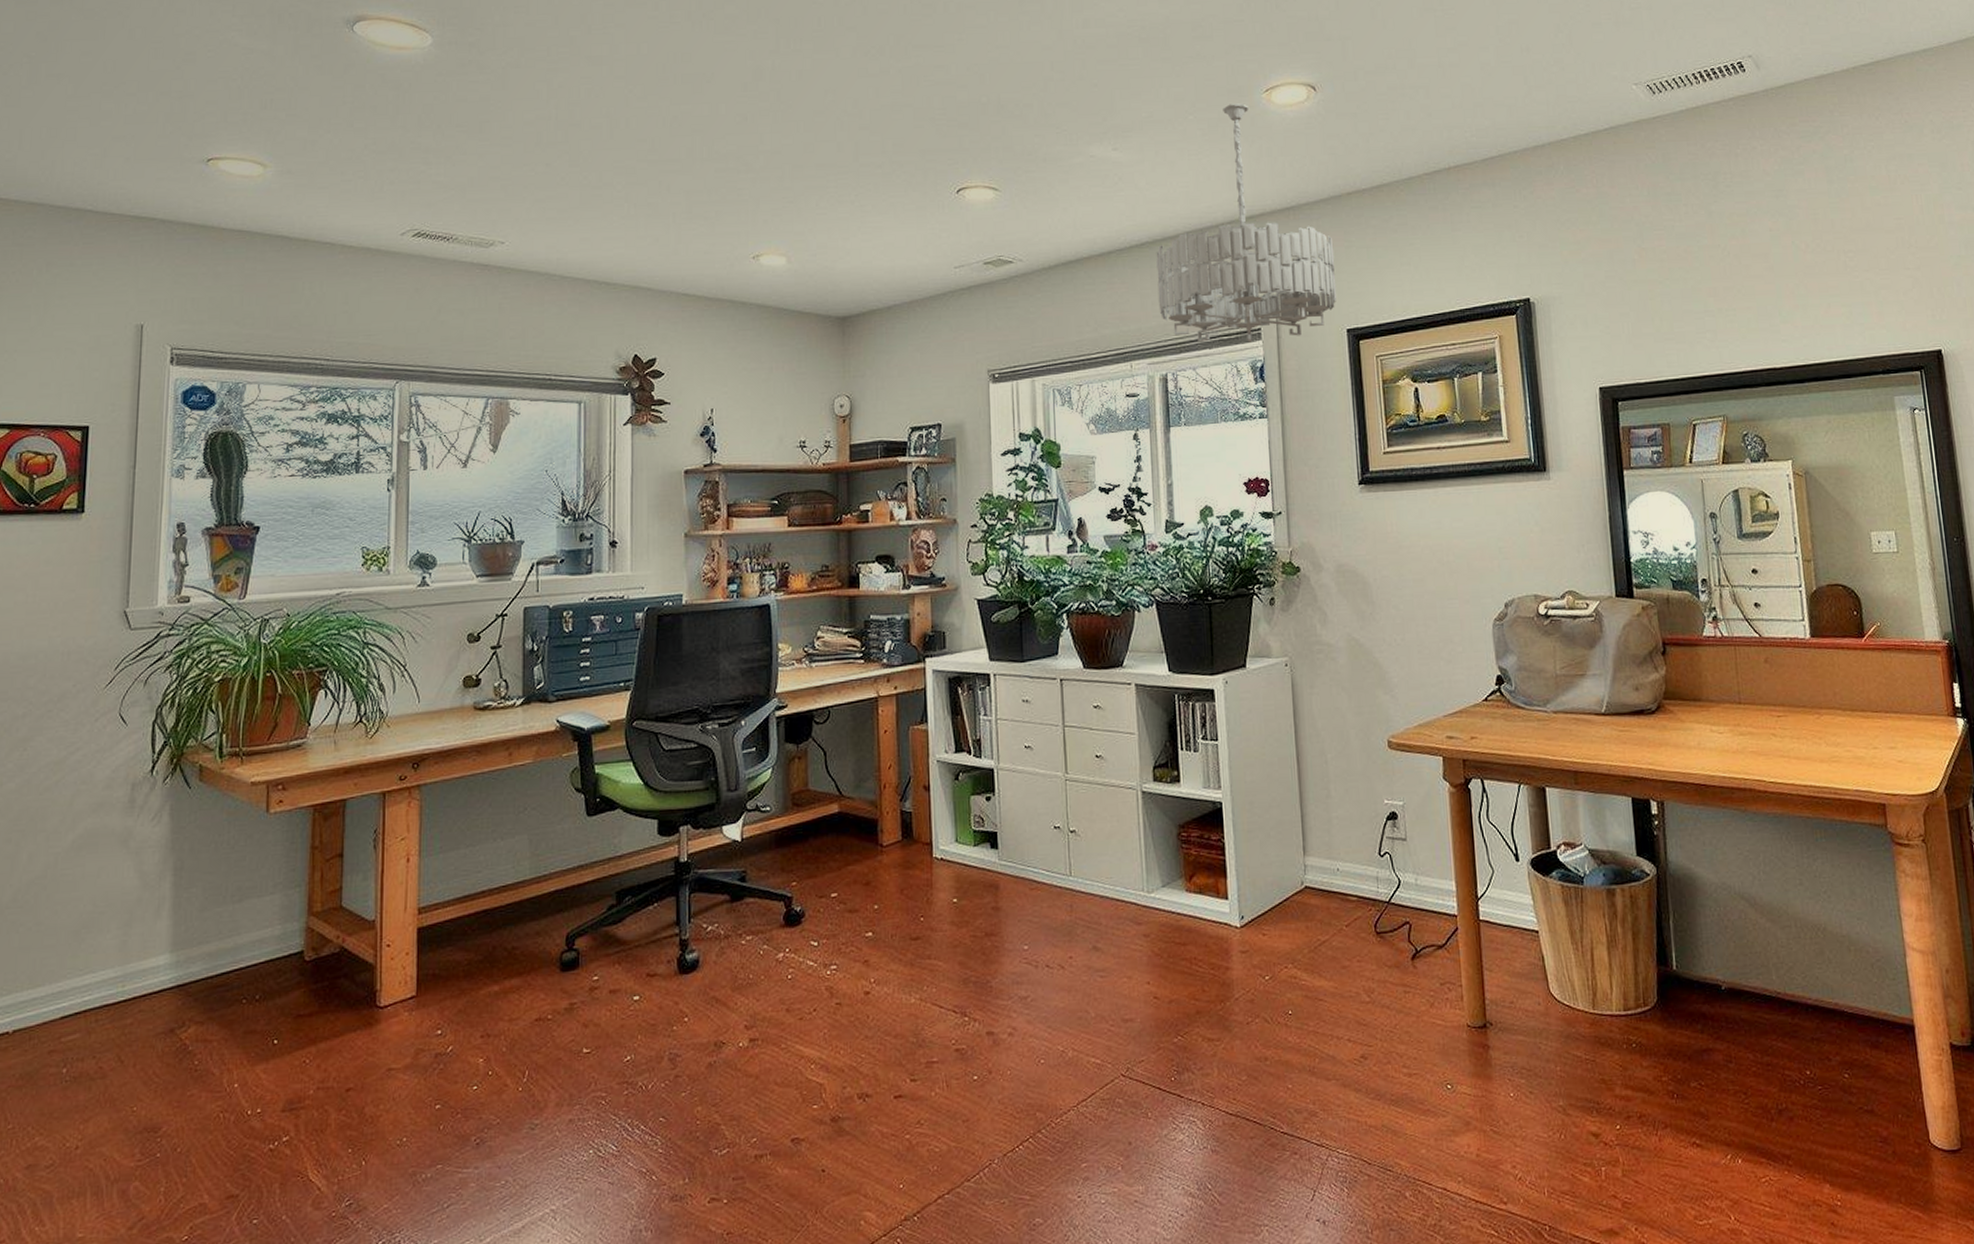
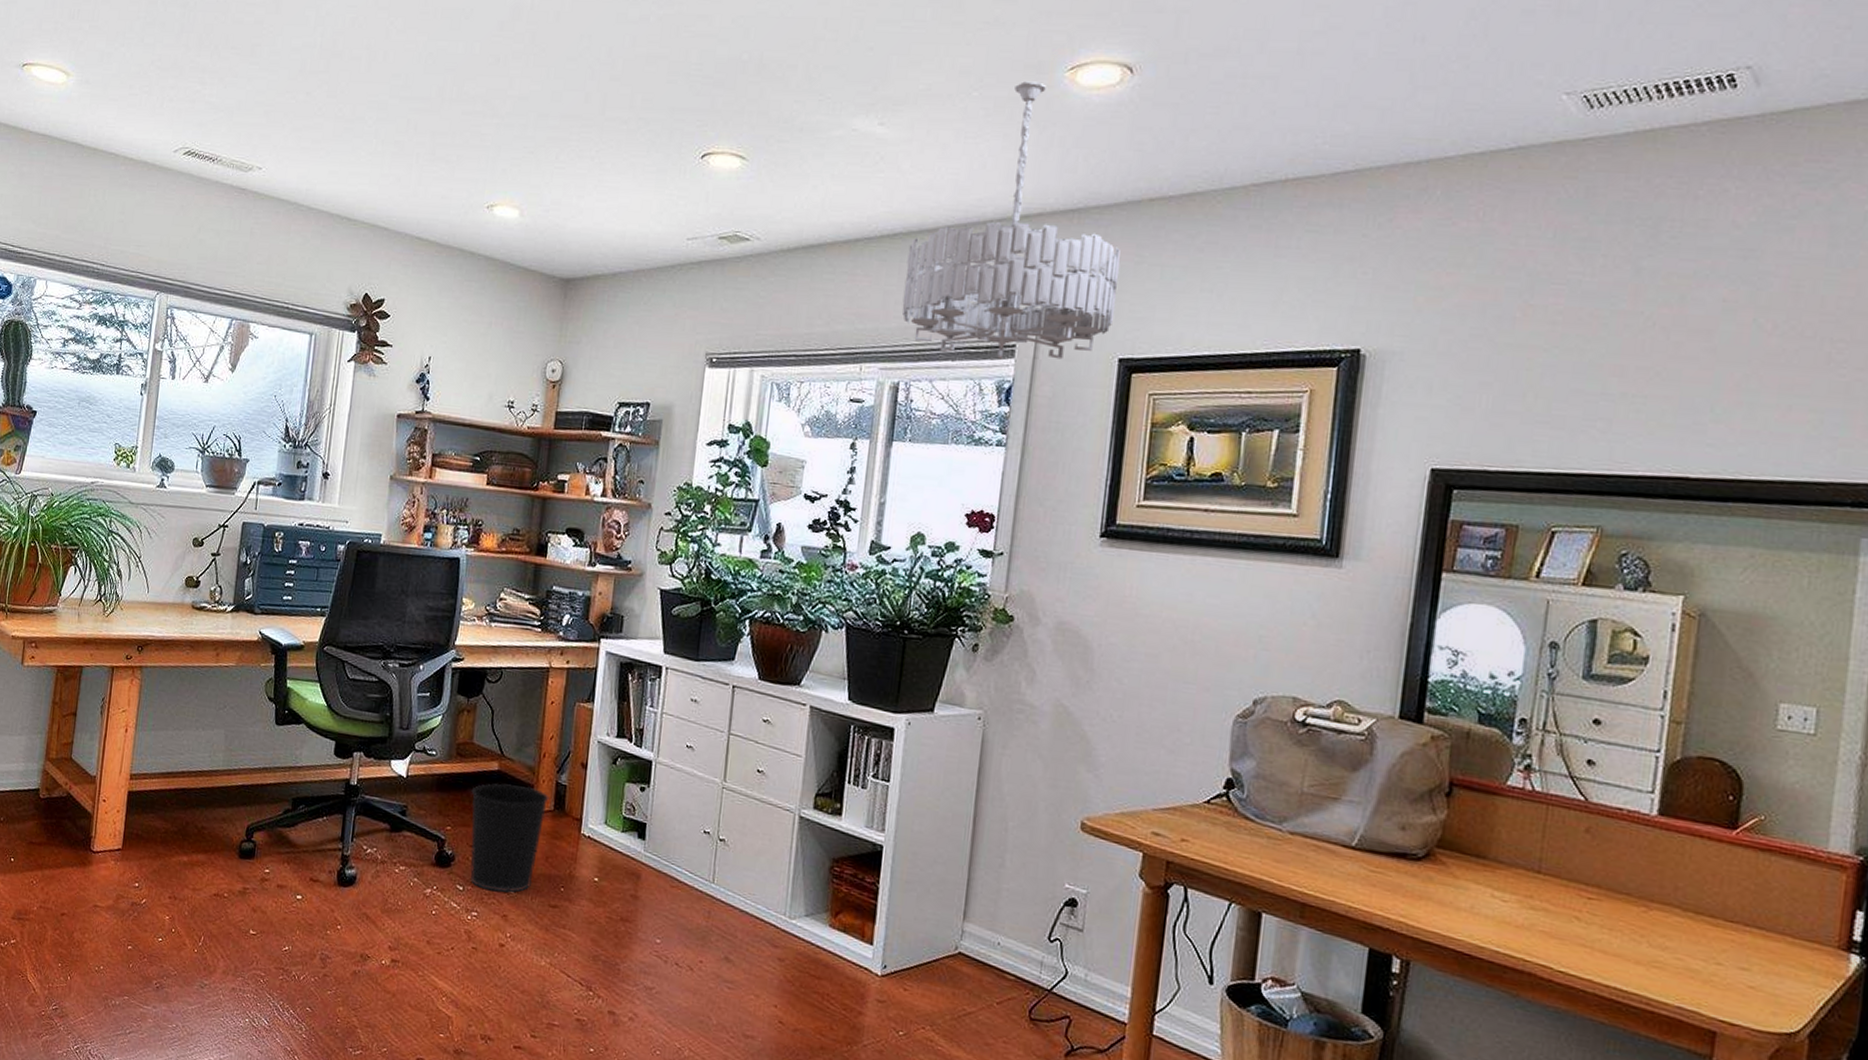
wastebasket: none [813,821,896,939] -> present [470,783,549,893]

